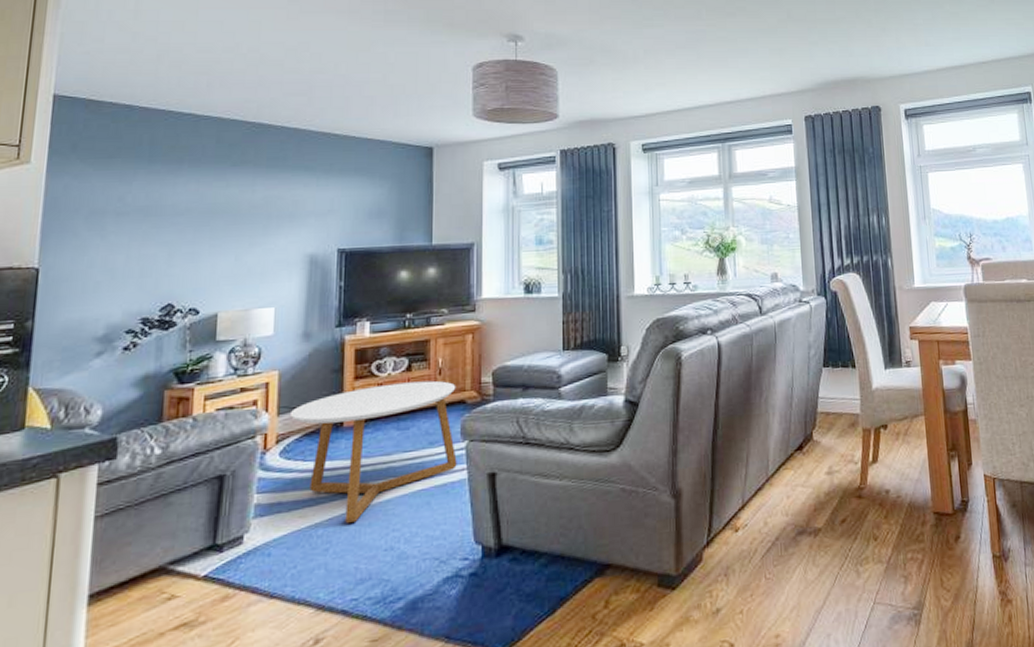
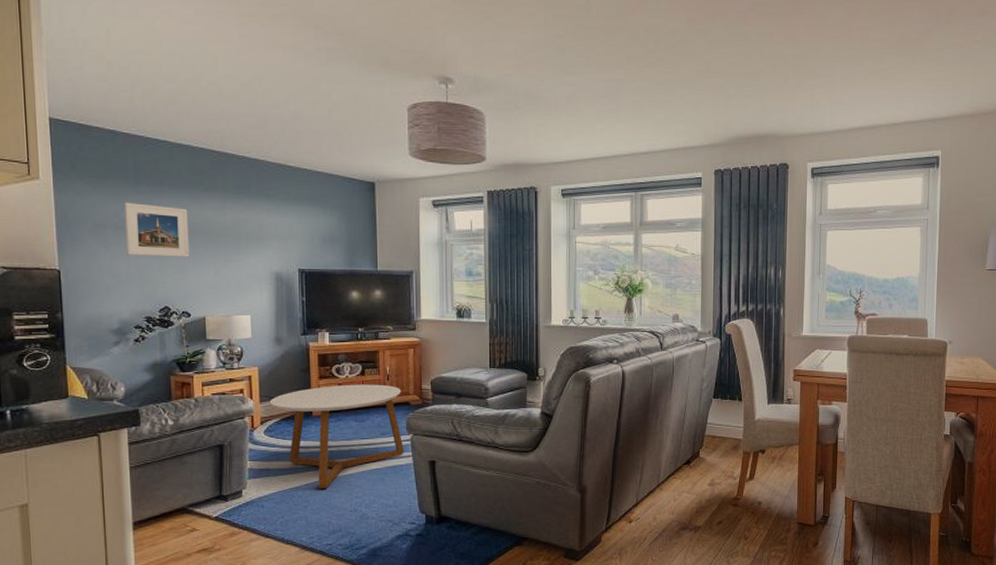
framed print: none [127,184,209,245] -> present [125,203,190,257]

